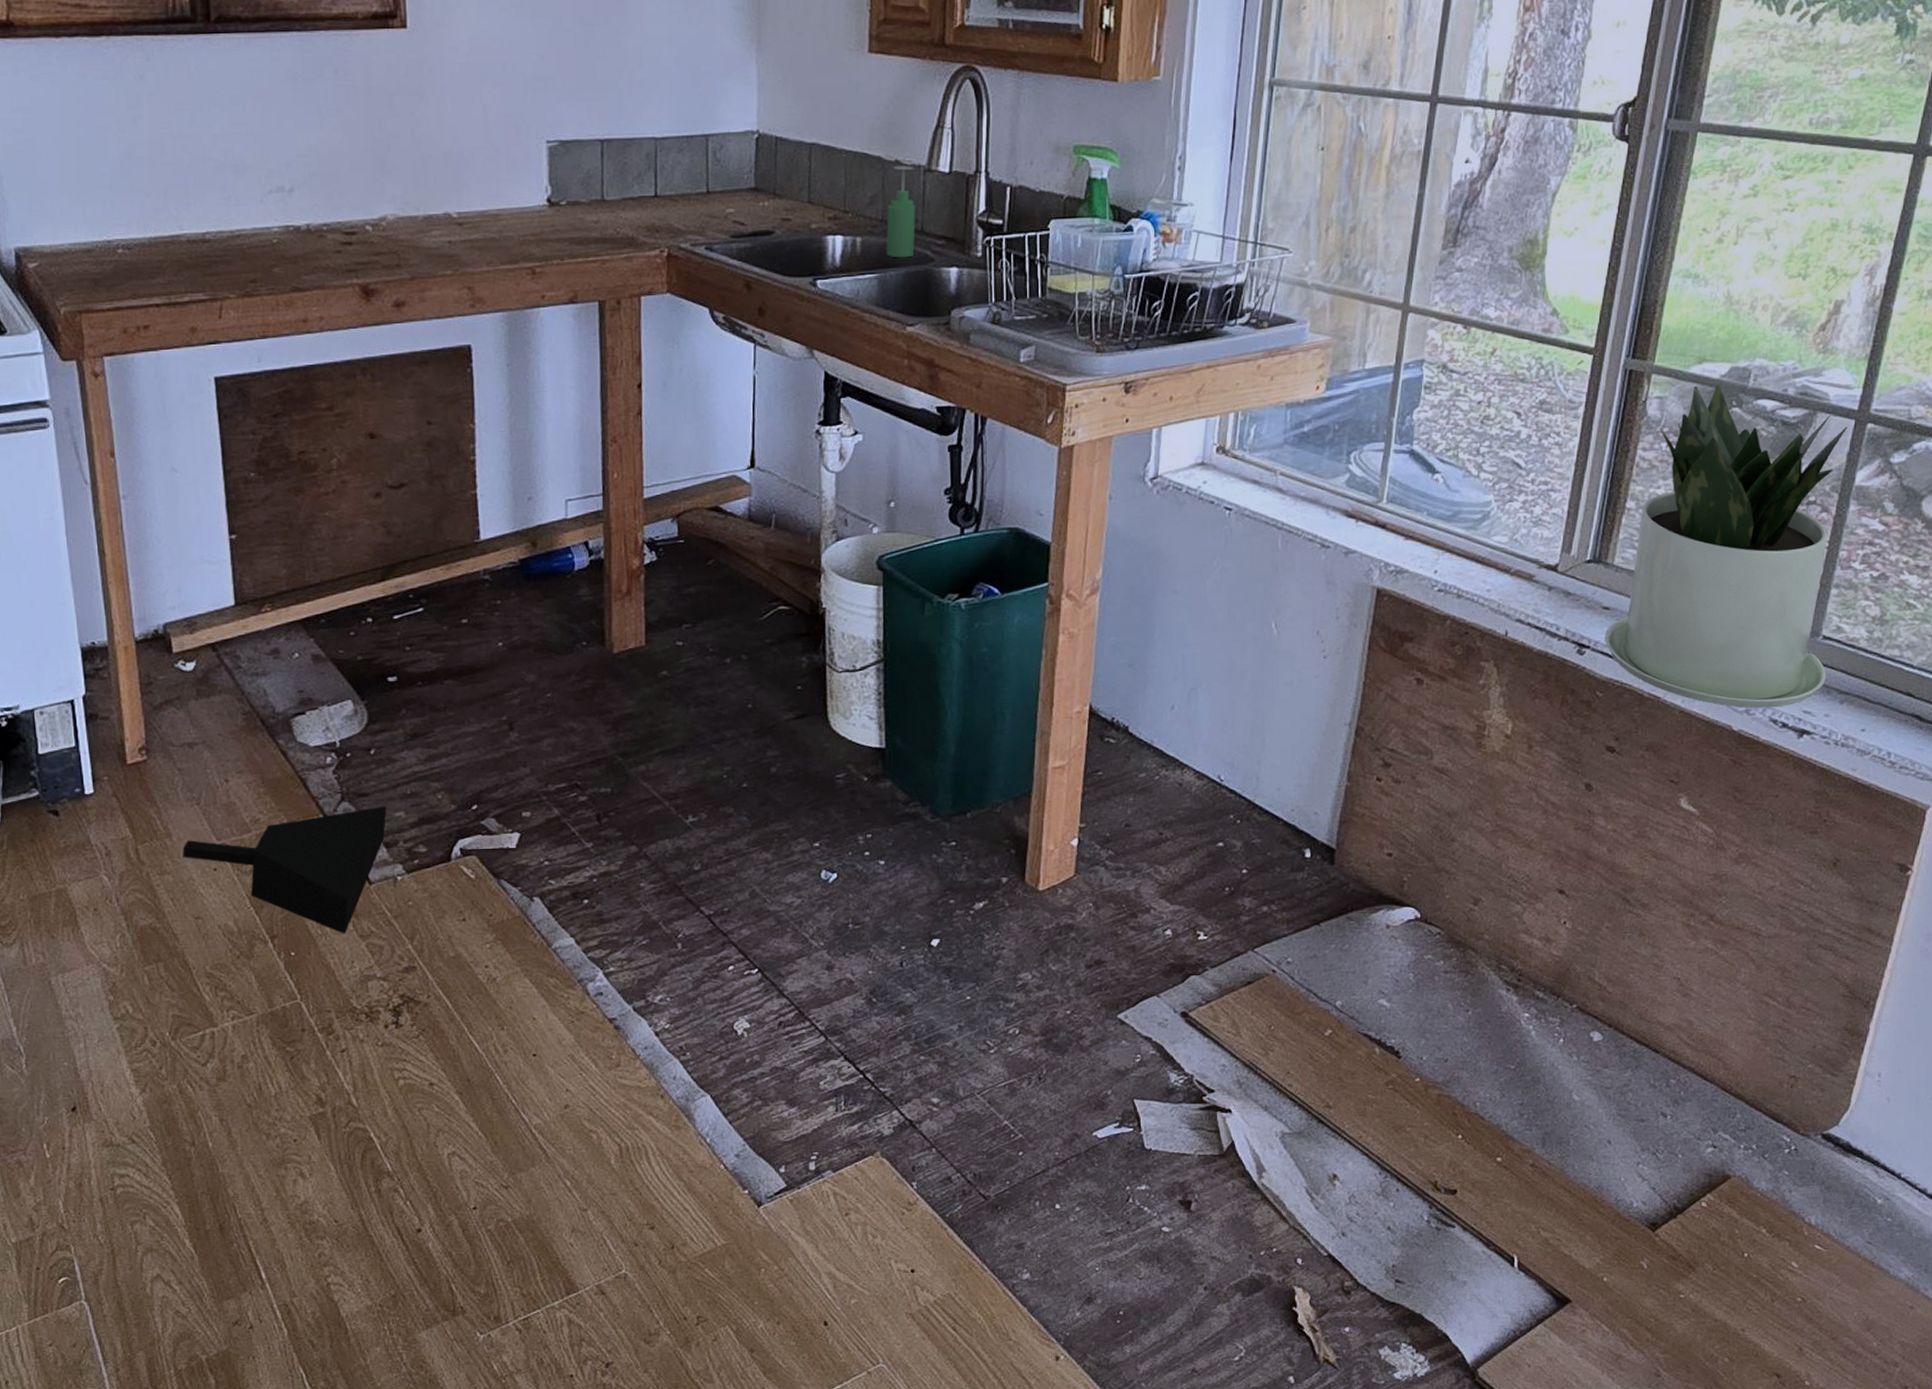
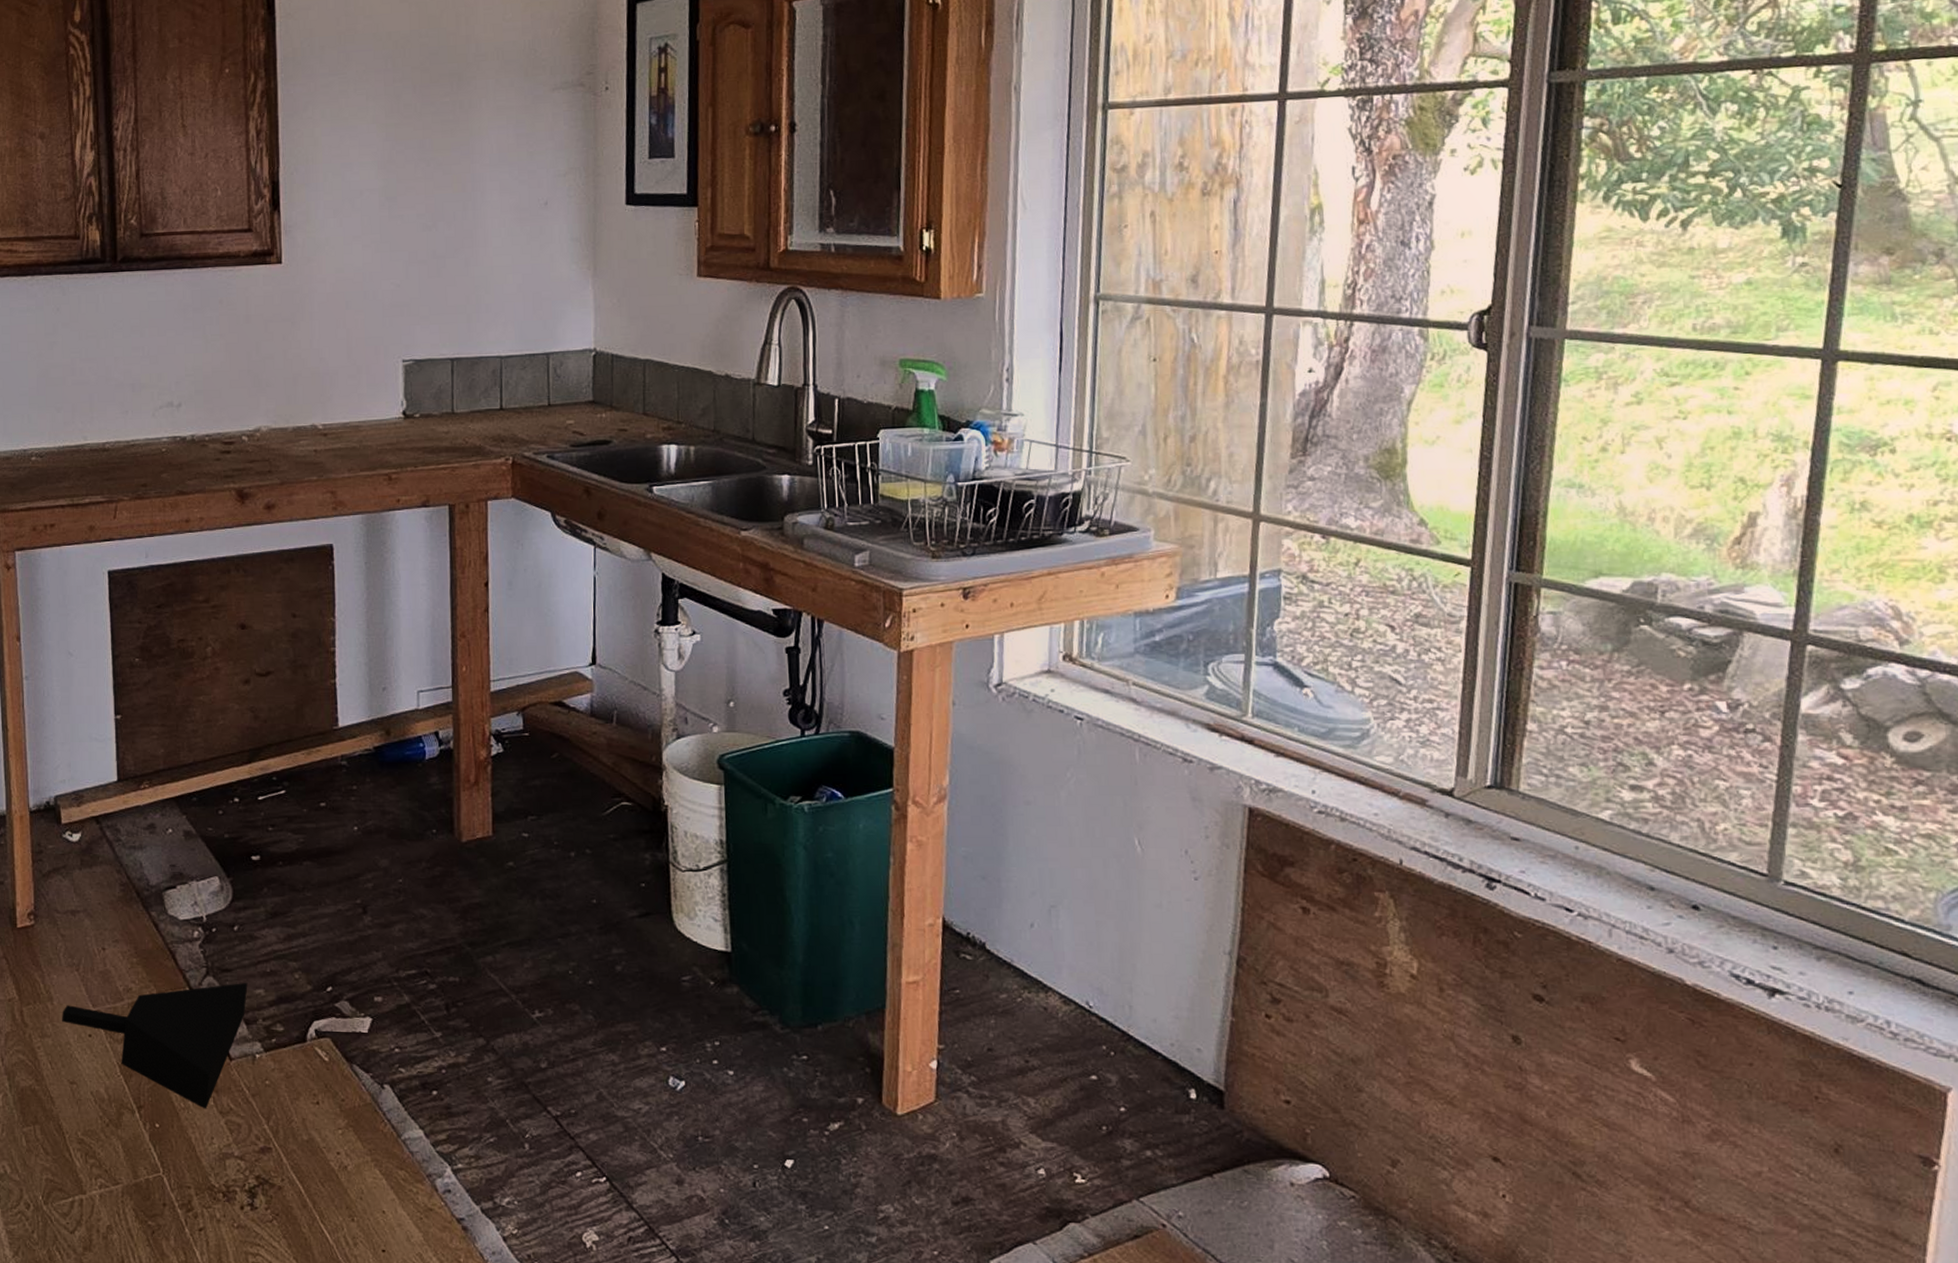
soap dispenser: present [886,165,915,258] -> none [718,379,747,466]
planter: present [1605,384,1848,708] -> none [1517,600,1795,961]

